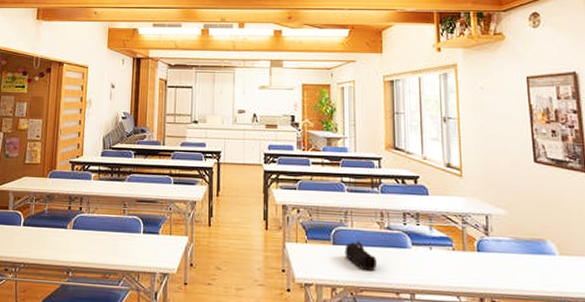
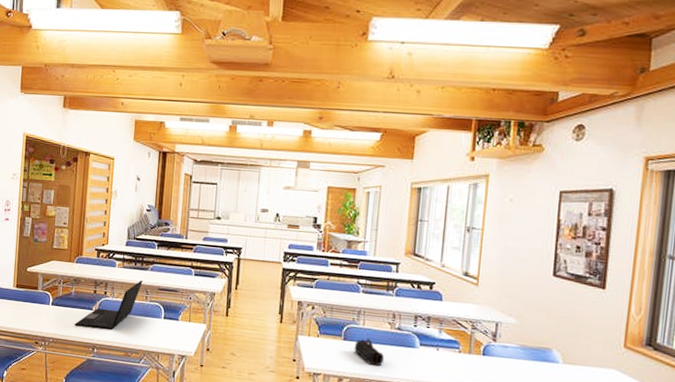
laptop: none [48,192,120,250] -> present [75,280,143,331]

